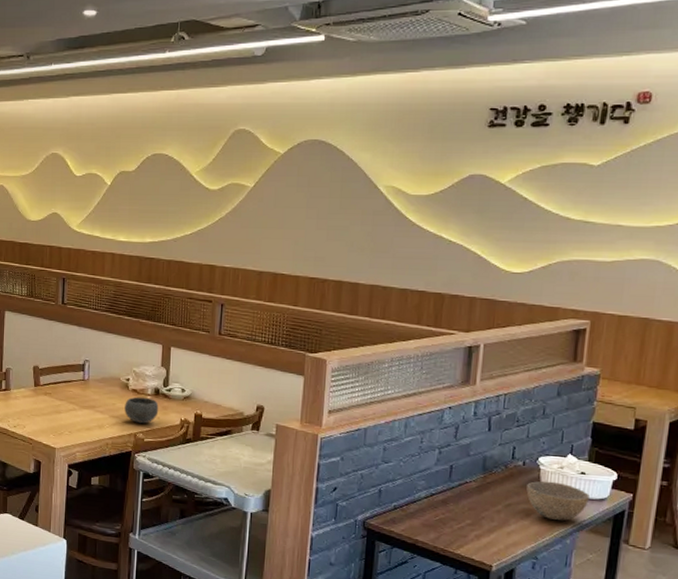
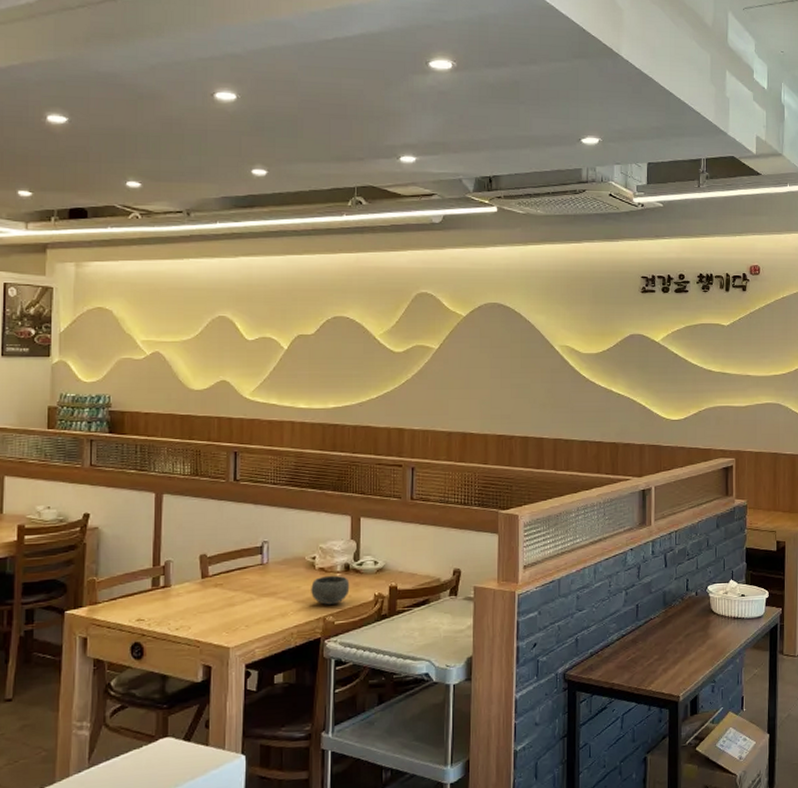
bowl: present [526,480,590,521] -> none [701,606,750,643]

